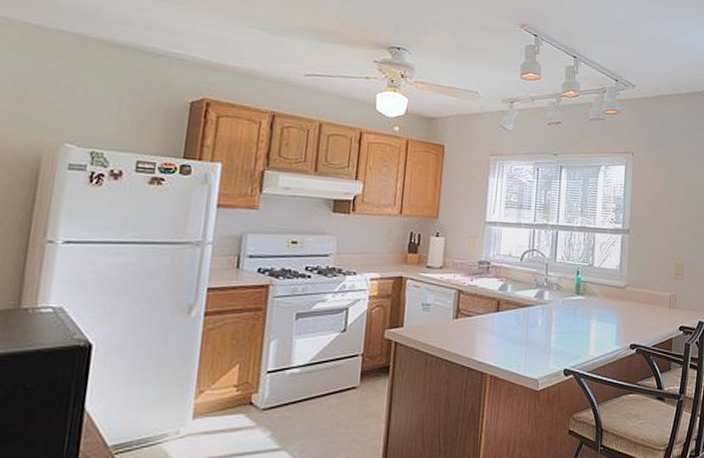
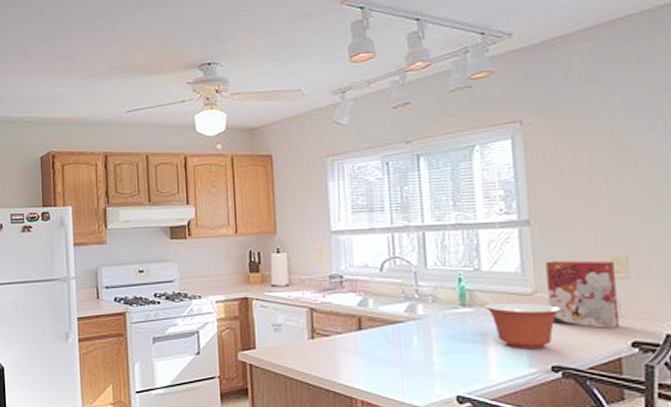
mixing bowl: none [593,293,641,331] -> present [486,302,561,350]
cereal box: none [634,262,676,316] -> present [546,260,620,328]

